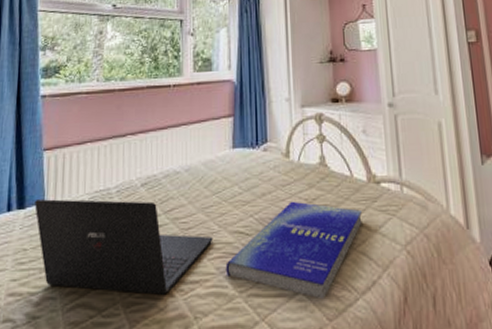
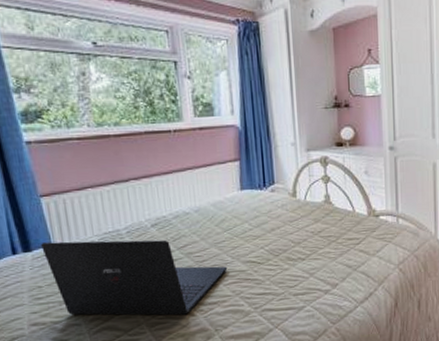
book: present [225,201,362,300] -> none [240,234,362,309]

